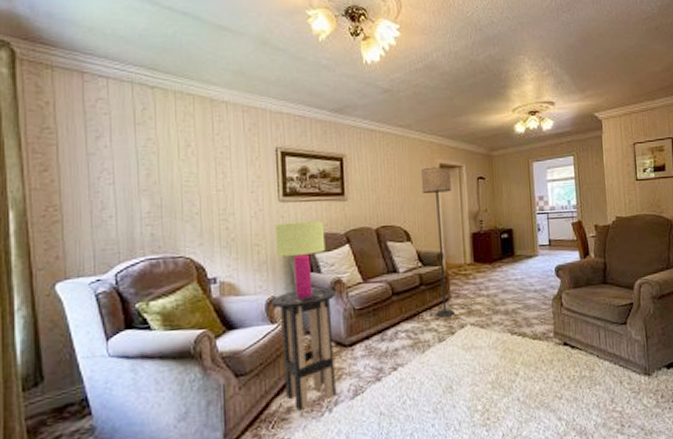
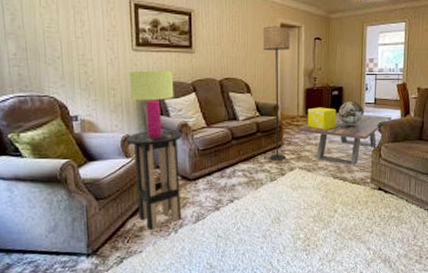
coffee table: none [466,257,570,318] -> present [298,112,392,166]
decorative cube: none [475,252,509,280] -> present [307,107,337,131]
decorative globe: none [509,244,539,273] -> present [338,102,365,127]

